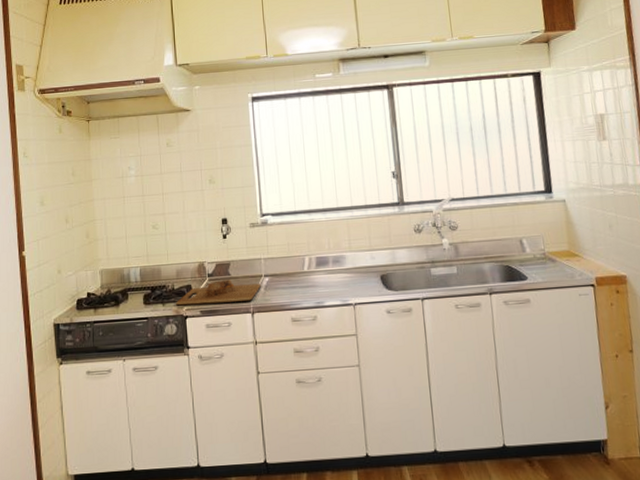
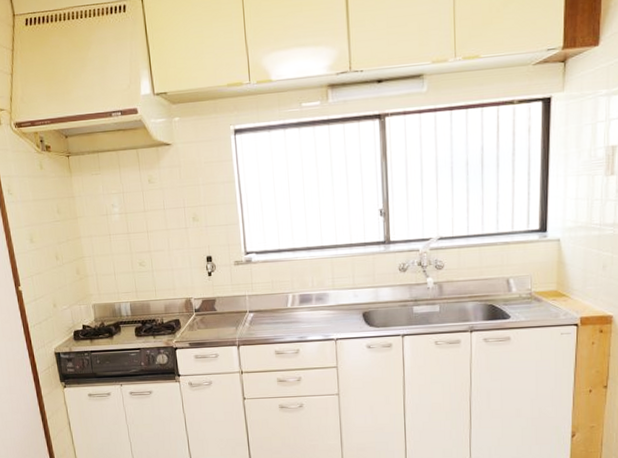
cutting board: present [176,279,261,306] -> none [166,315,246,338]

